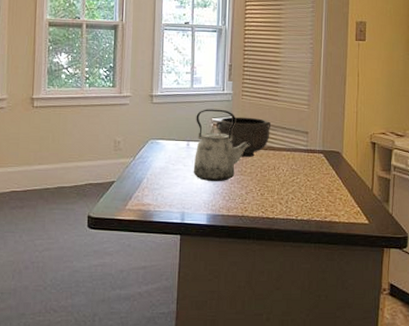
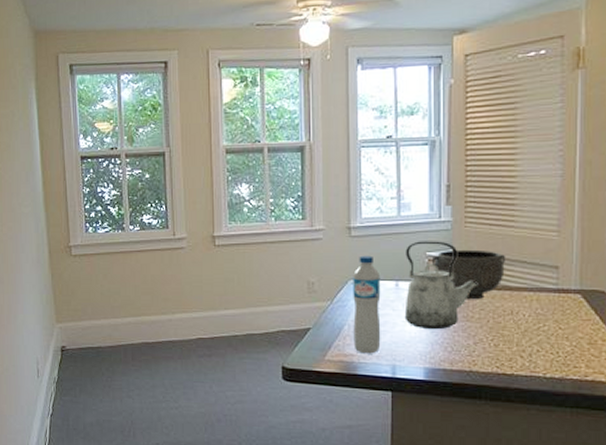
water bottle: none [151,119,175,203] -> present [353,255,381,354]

